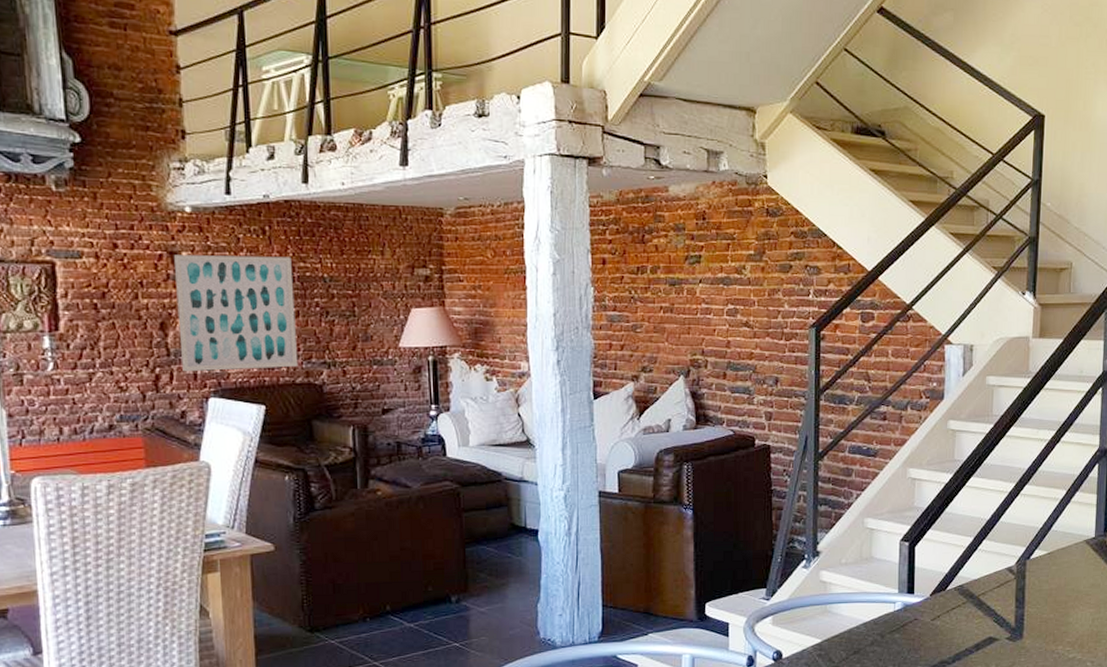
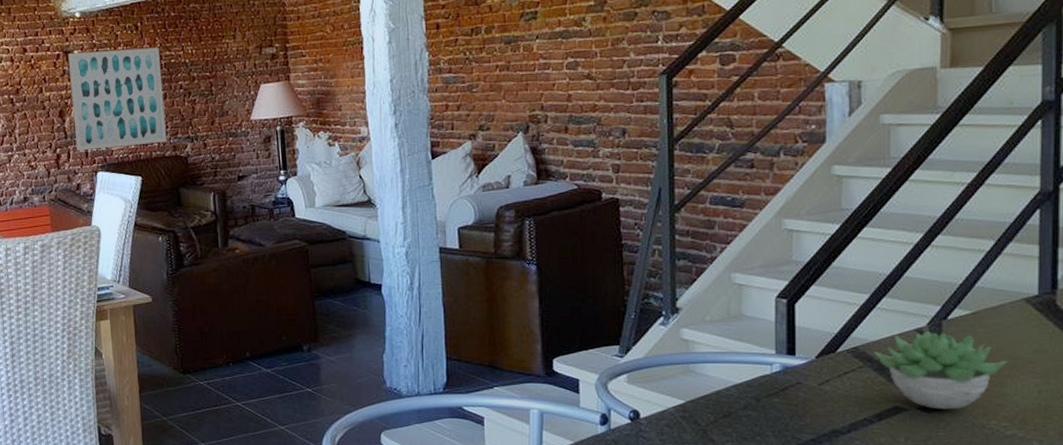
succulent plant: none [975,569,1072,638] -> present [874,330,1008,410]

